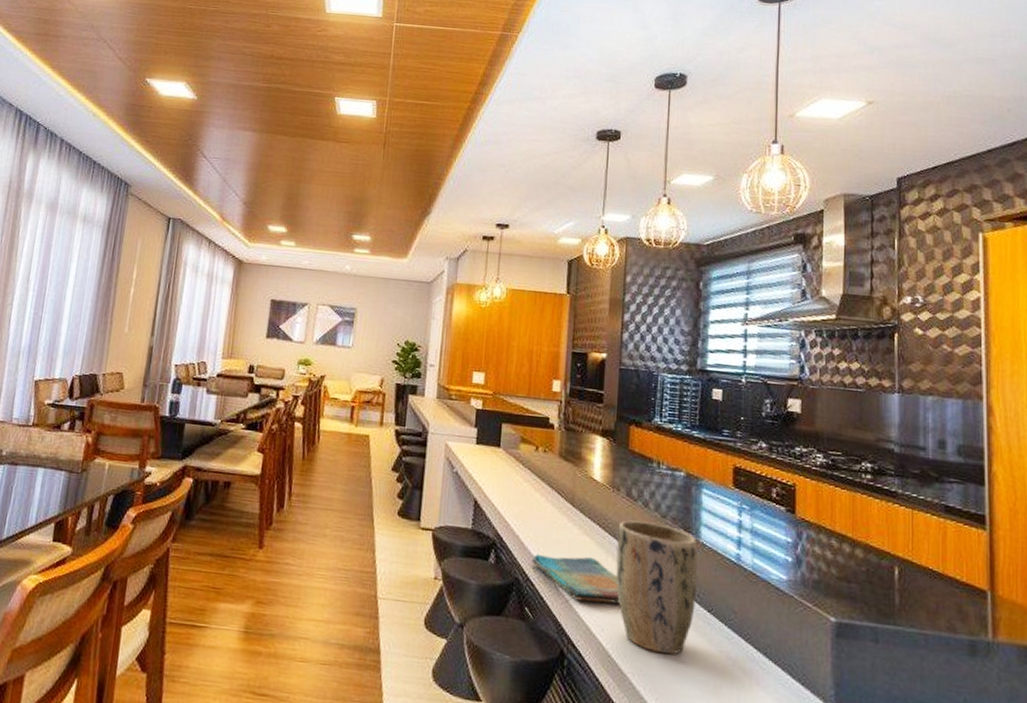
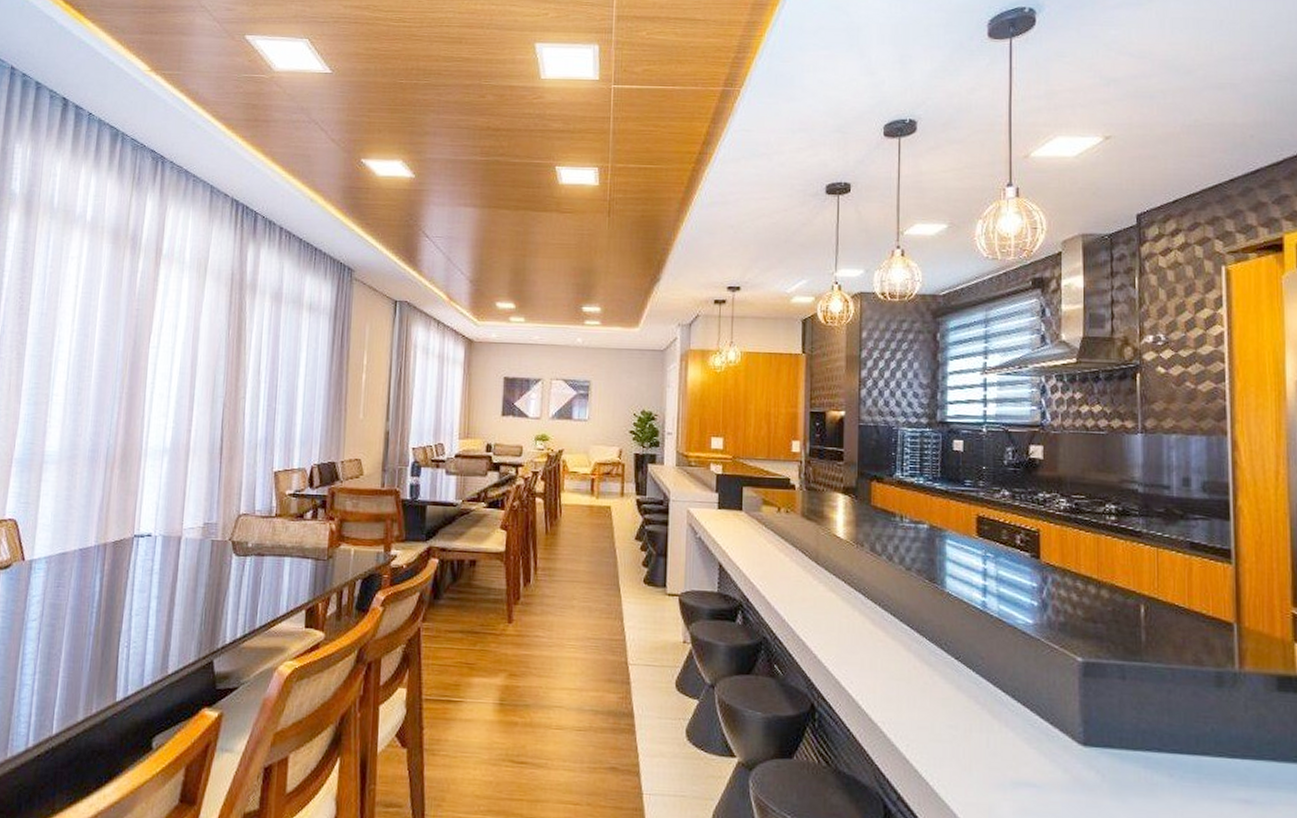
dish towel: present [531,553,620,604] -> none [778,612,868,657]
plant pot: present [616,520,698,655] -> none [862,575,943,702]

